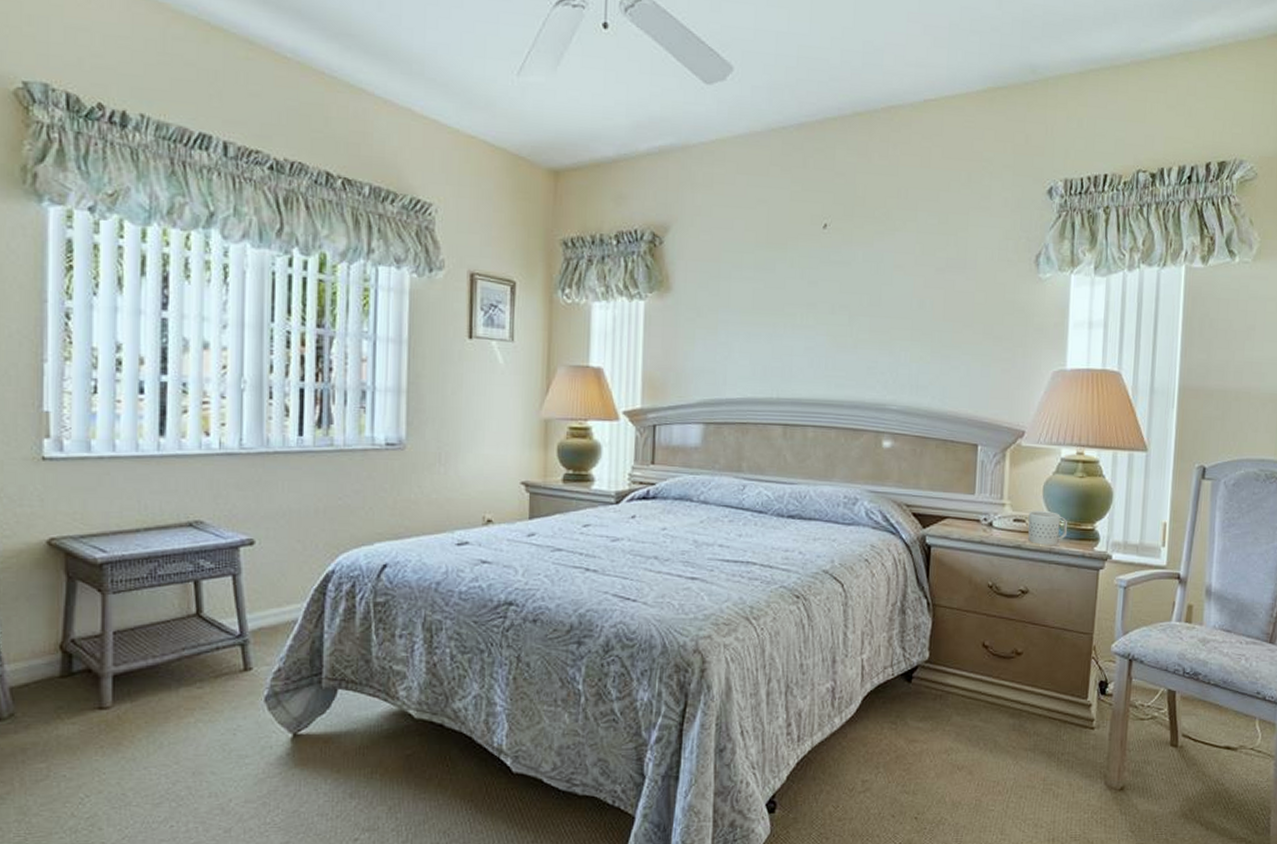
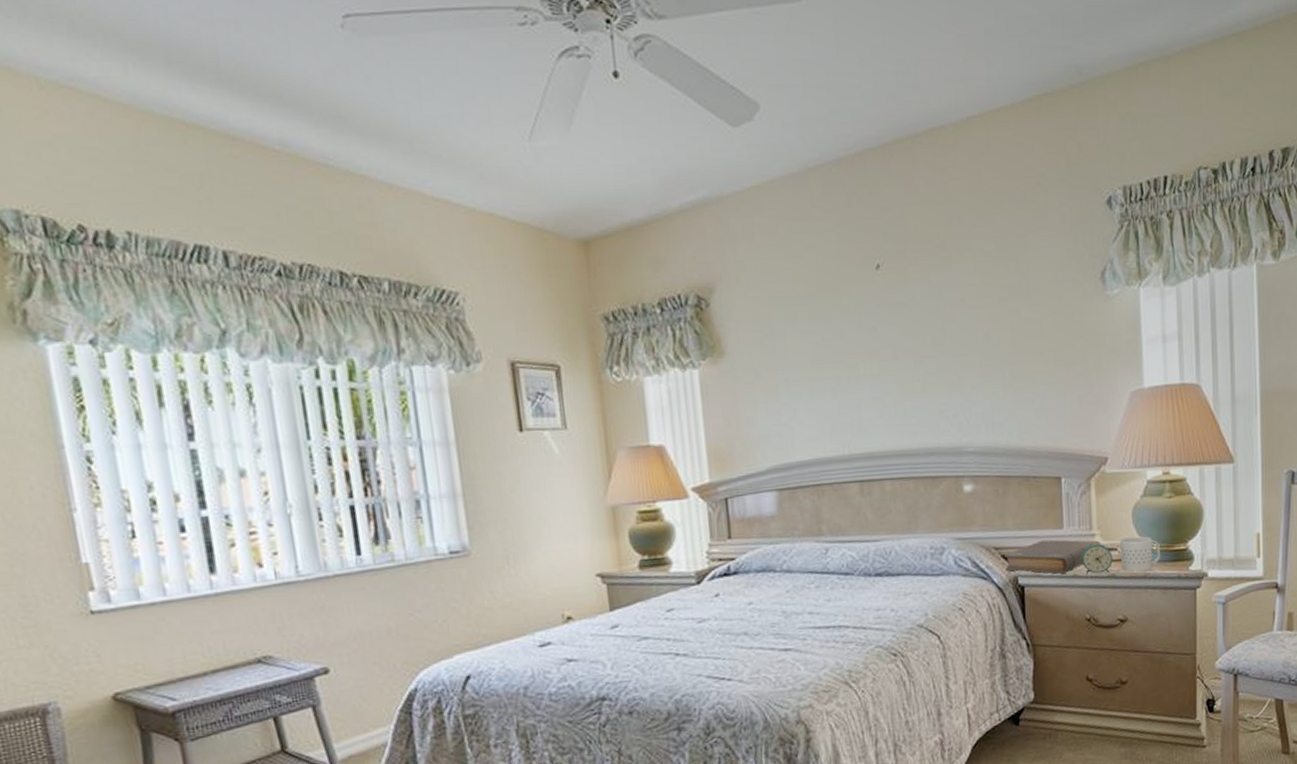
book: none [914,503,1010,538] -> present [1004,539,1101,574]
alarm clock: none [989,511,1020,544] -> present [1081,542,1113,574]

